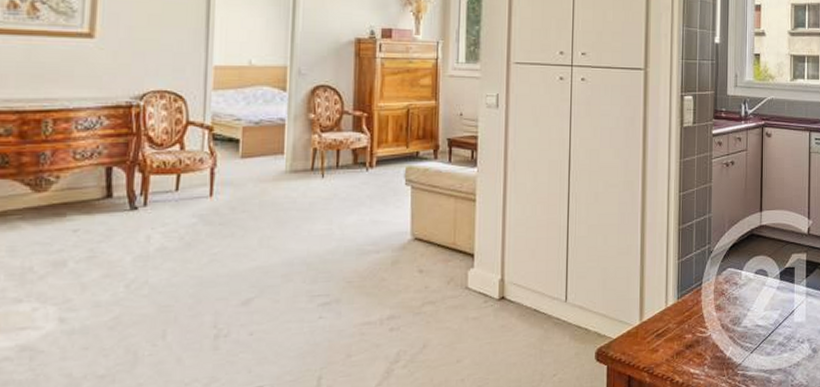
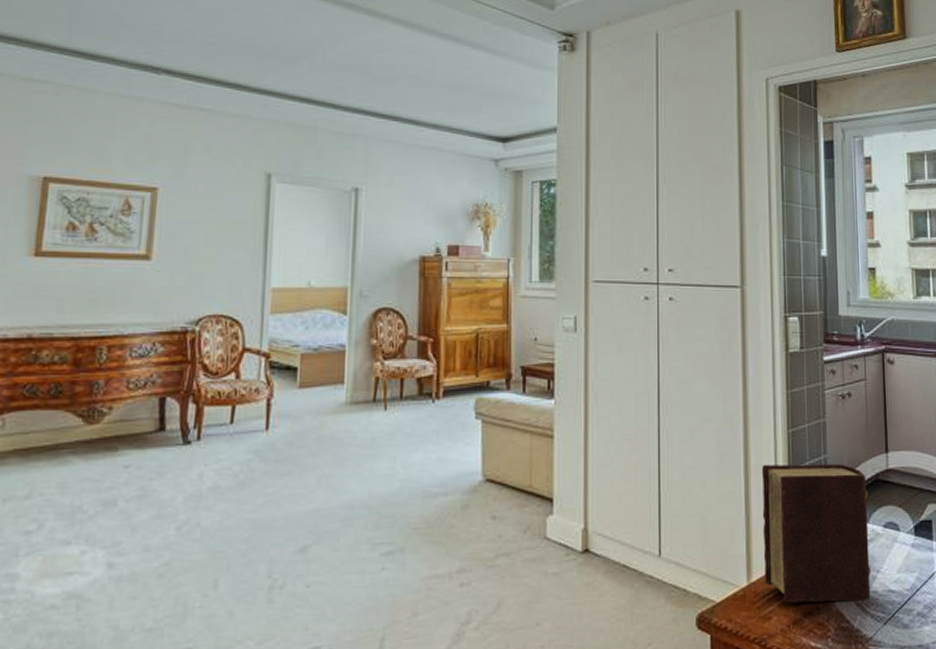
diary: none [654,221,744,338] -> present [761,463,871,603]

